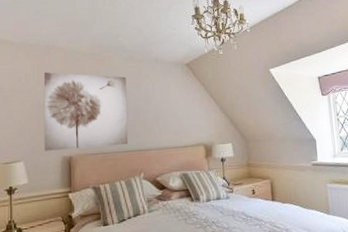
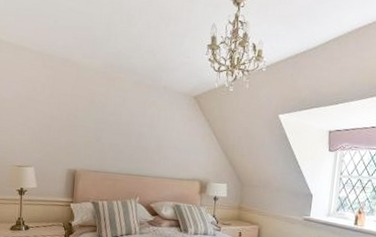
wall art: present [43,72,129,151] -> none [52,84,134,168]

